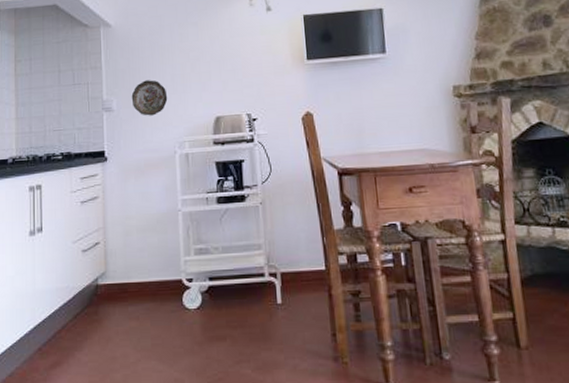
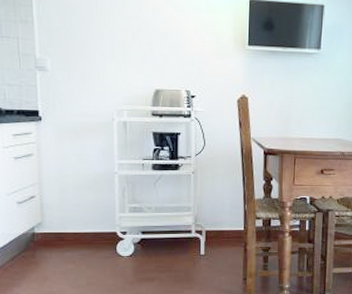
decorative plate: present [131,80,168,116] -> none [67,43,107,81]

